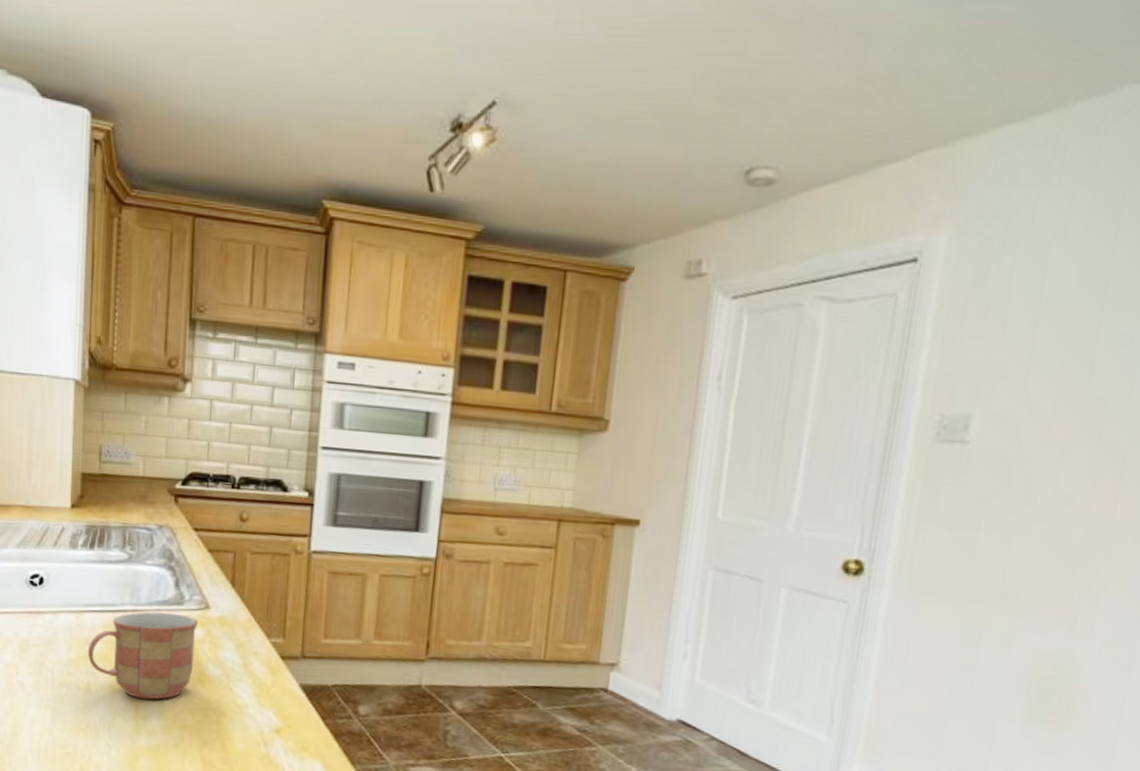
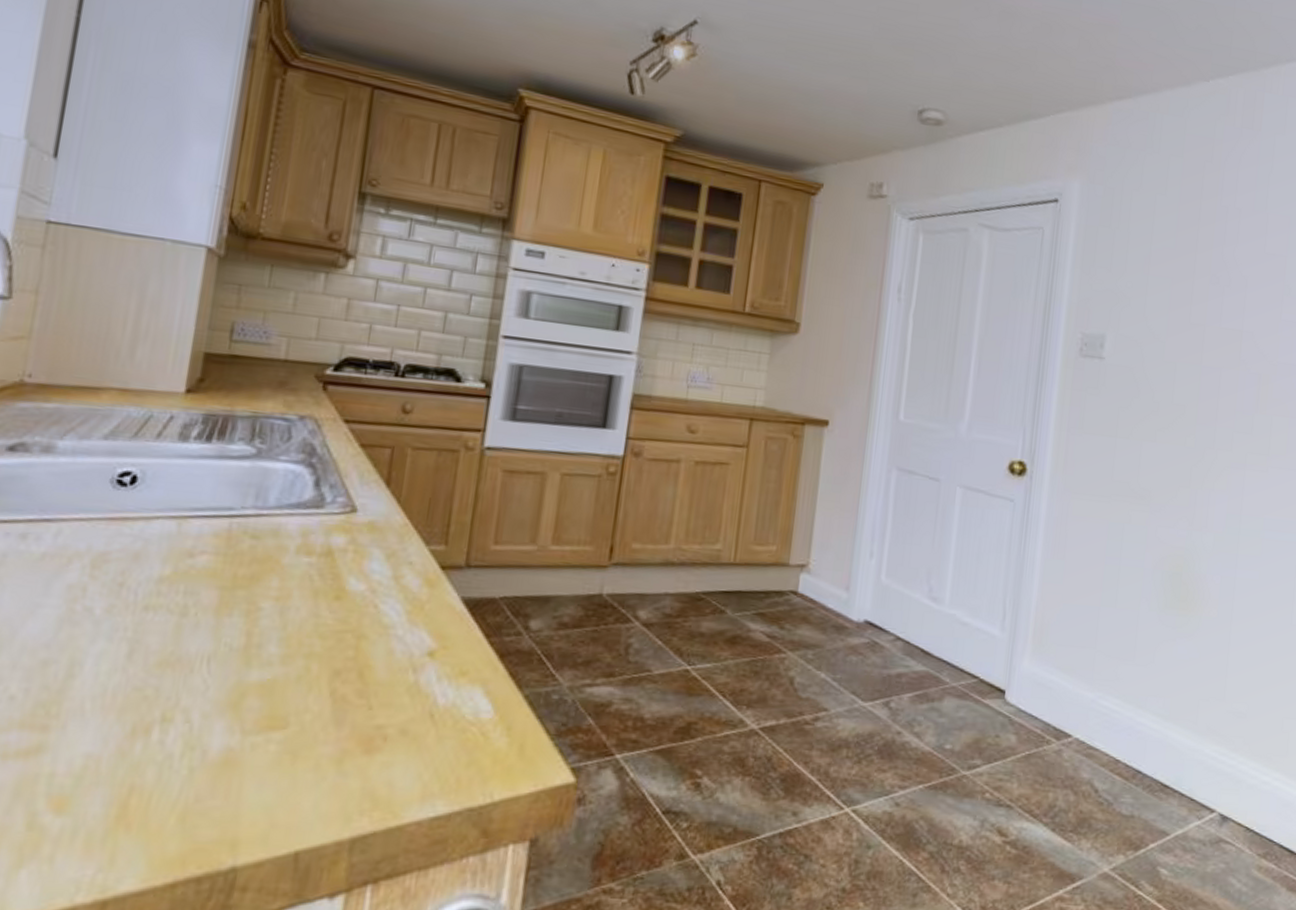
mug: present [87,611,198,700] -> none [188,516,340,623]

